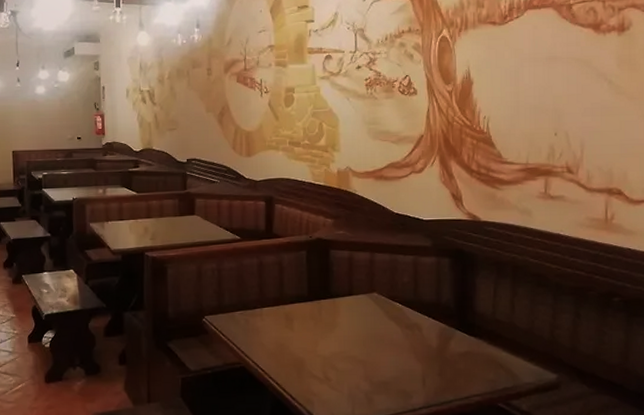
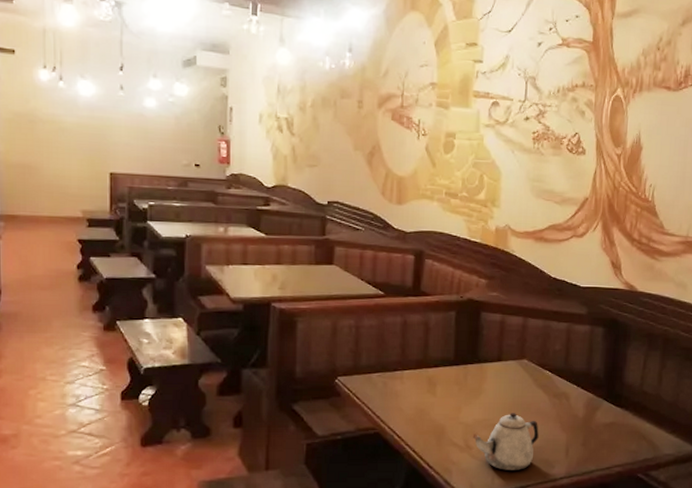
teapot: none [330,345,394,402] -> present [472,413,539,471]

